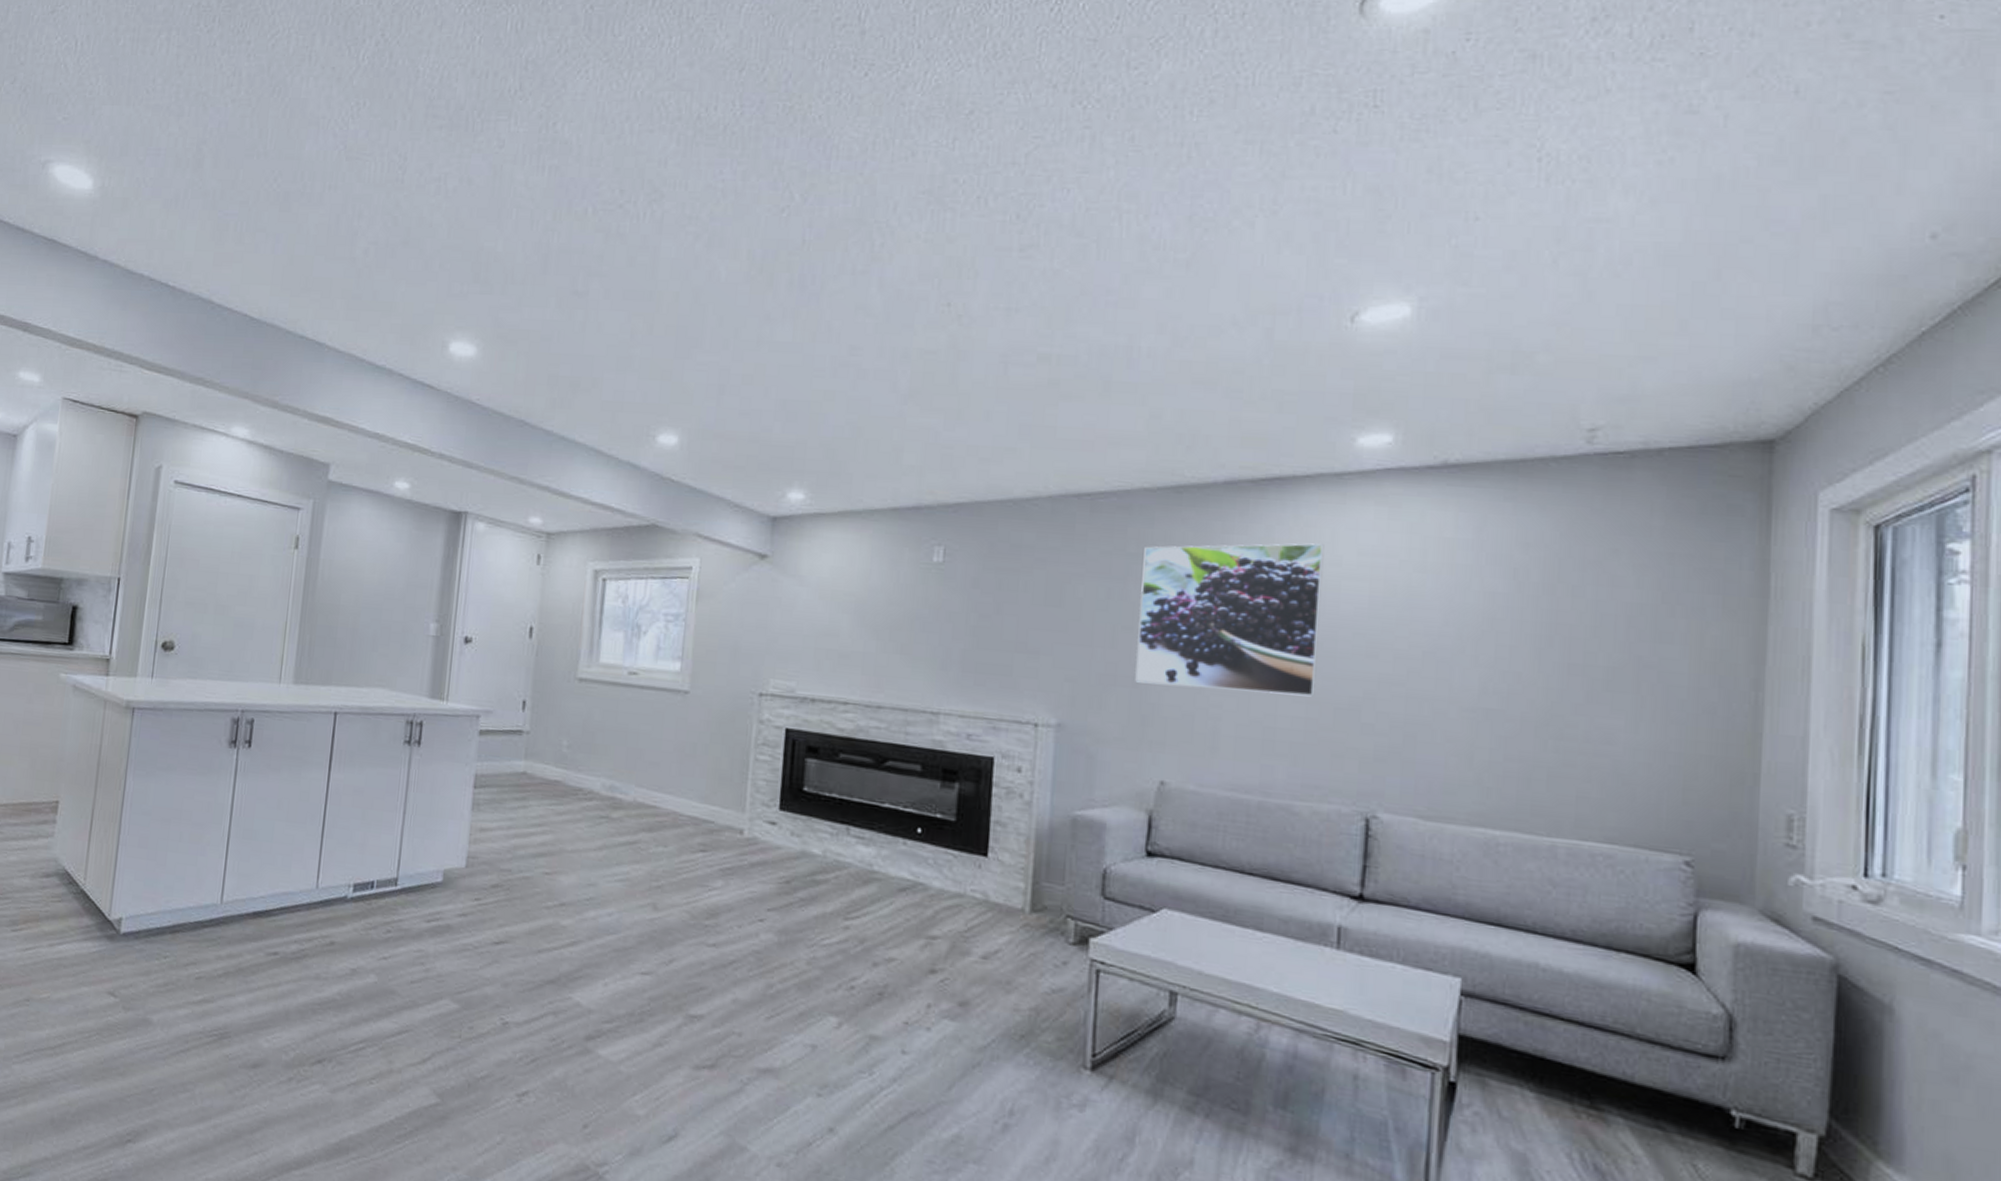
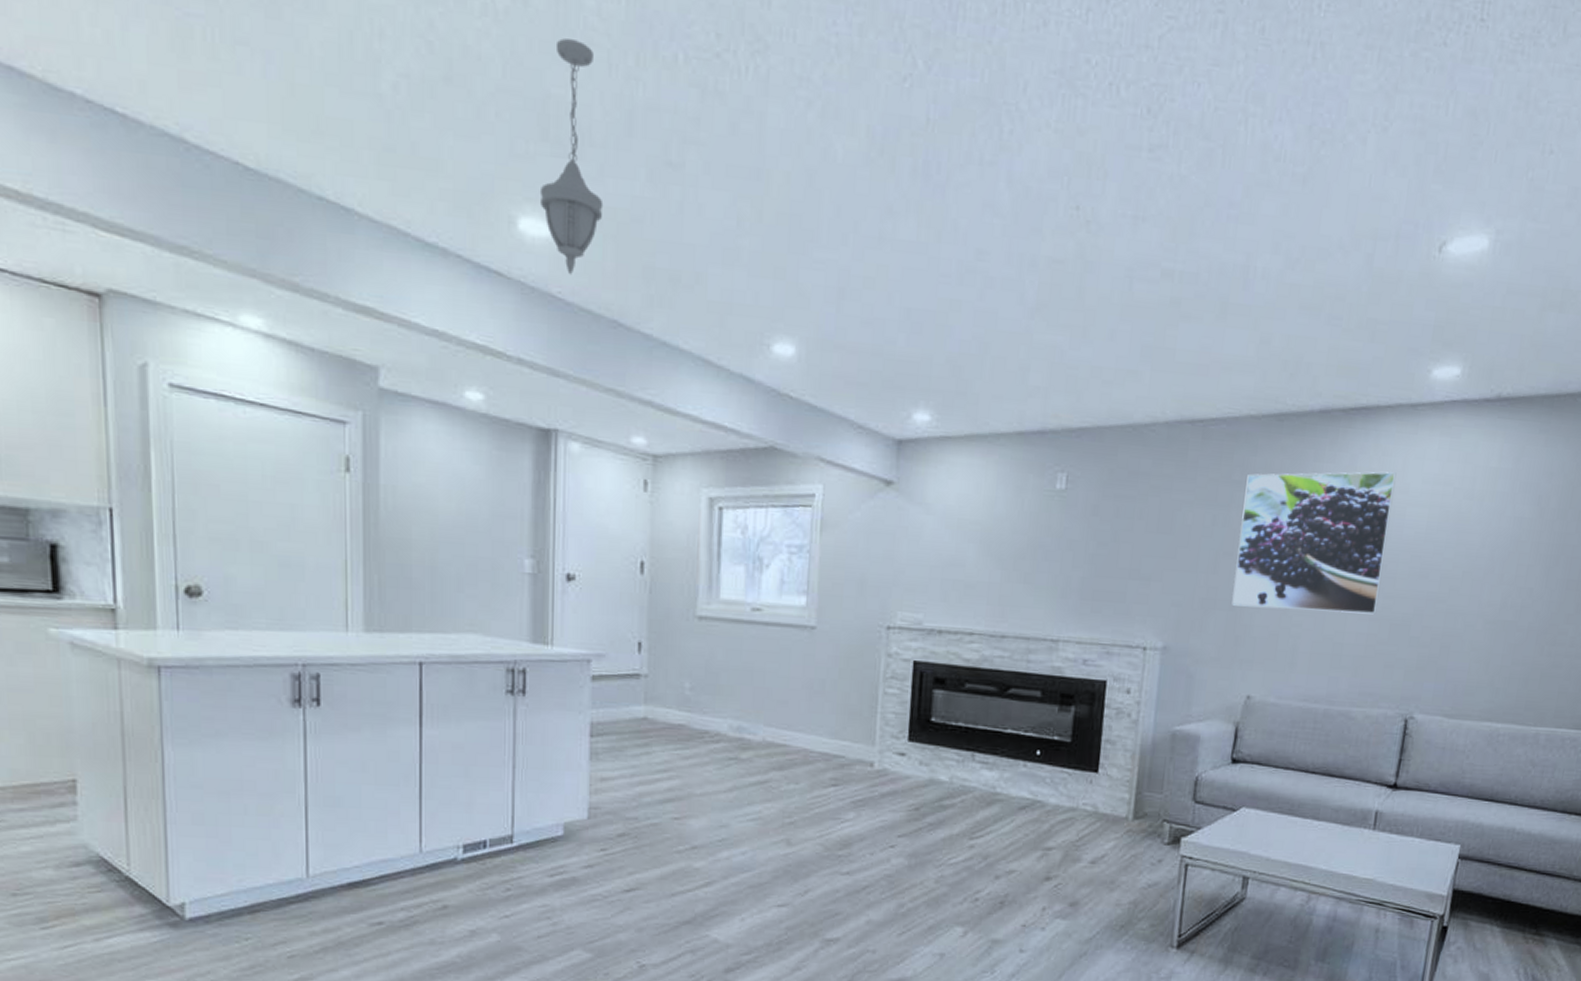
pendant light: none [468,205,520,385] -> present [539,38,604,275]

